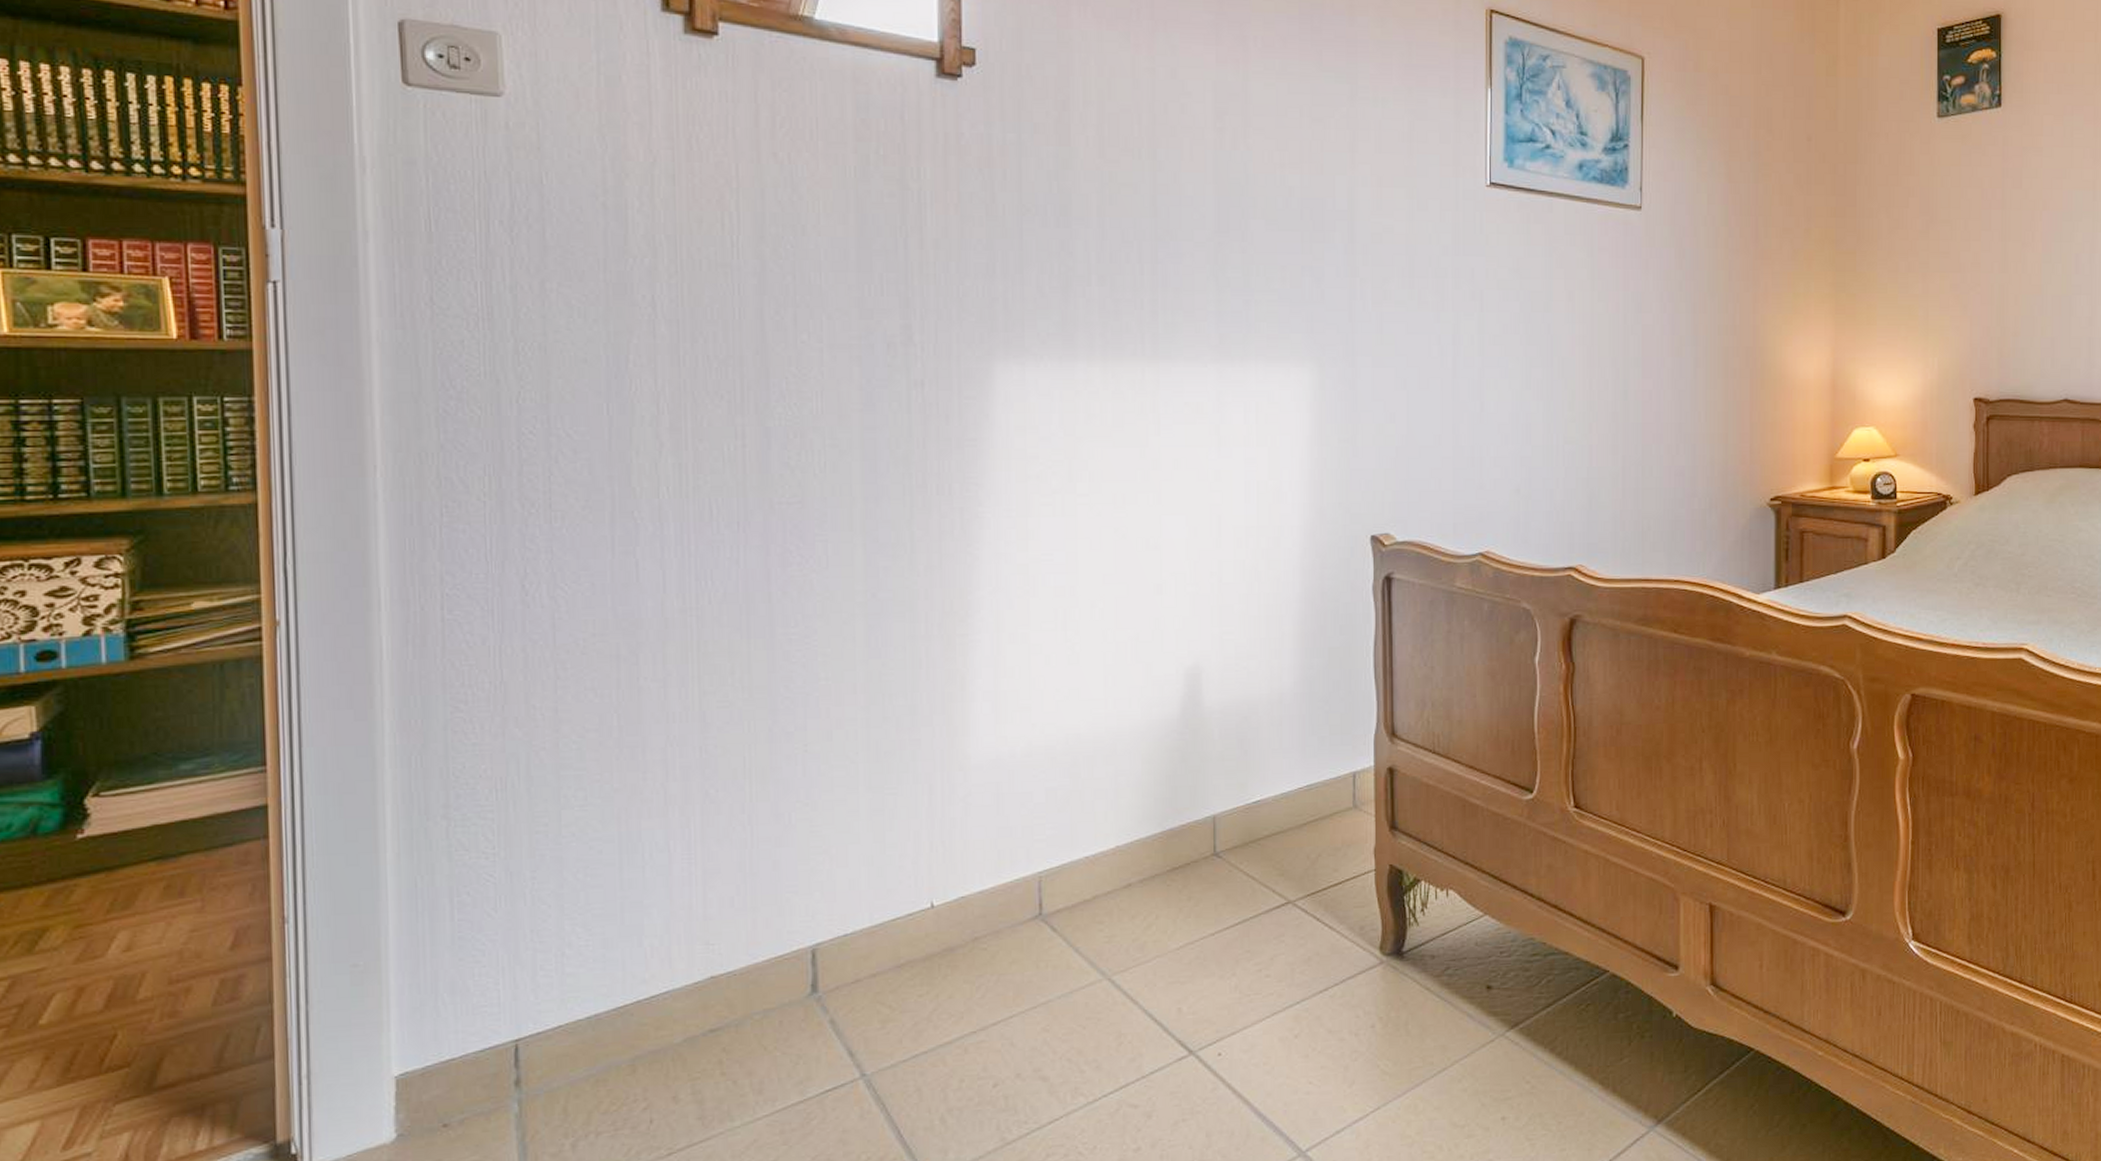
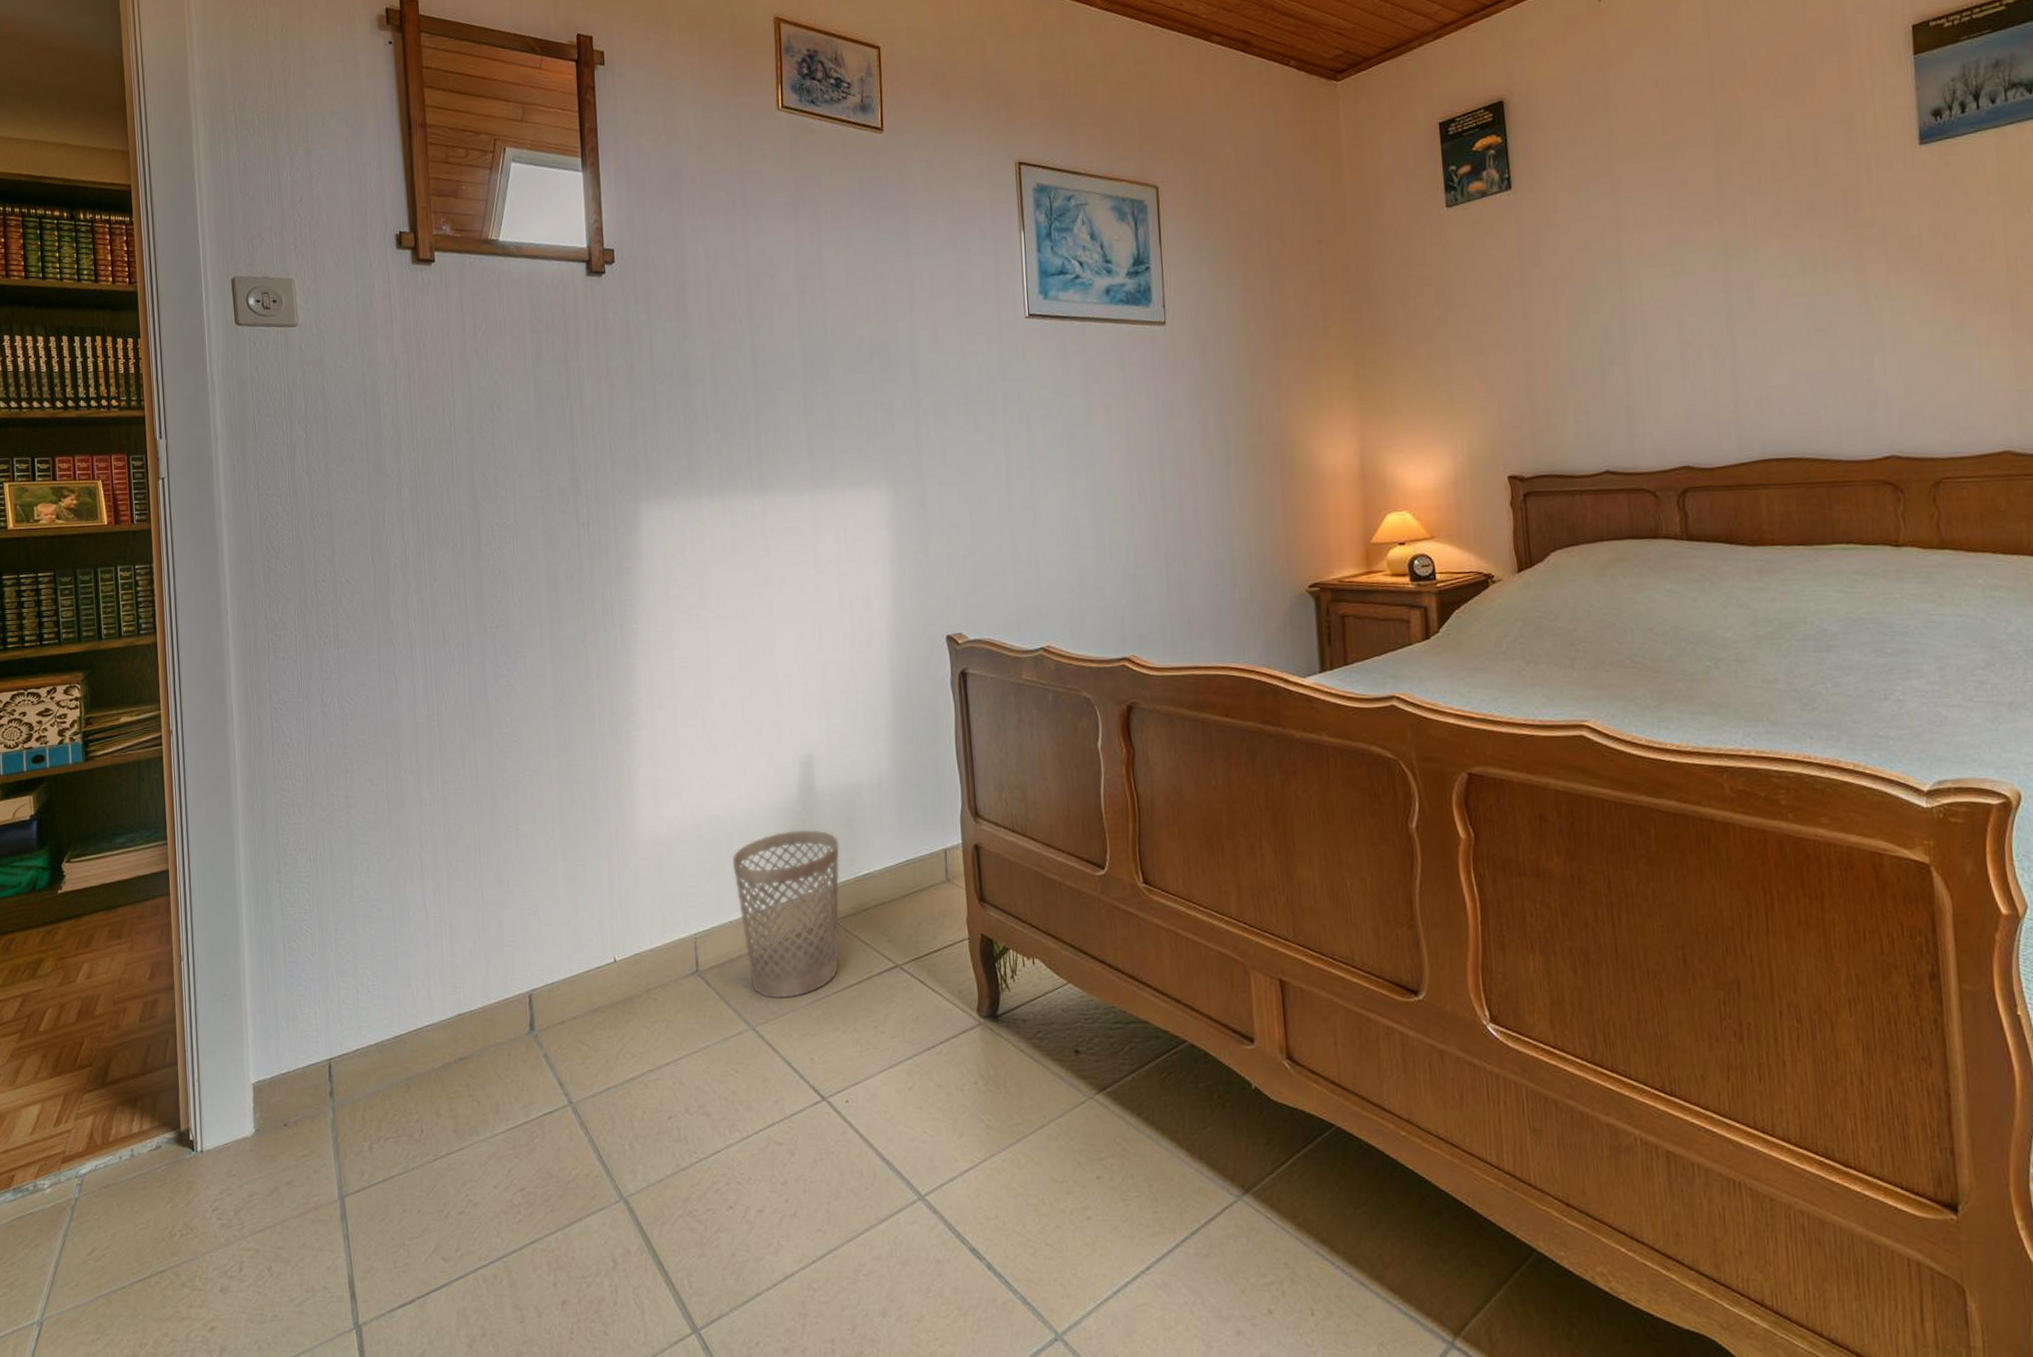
wastebasket: none [1094,751,1227,944] -> present [733,830,840,999]

